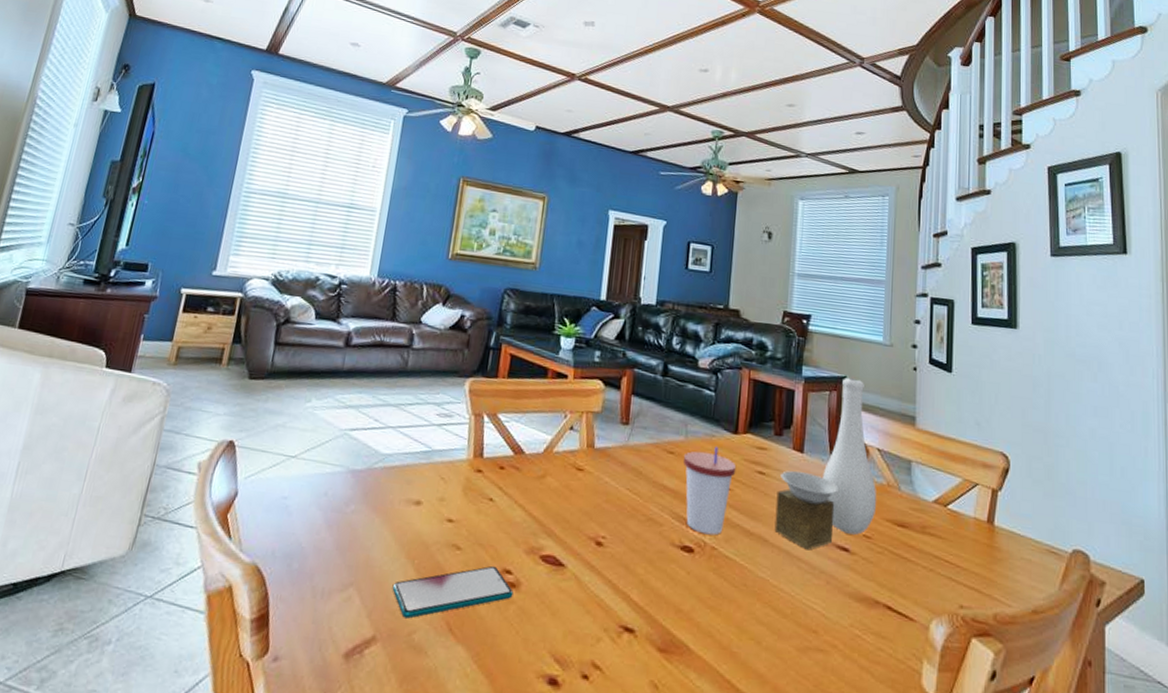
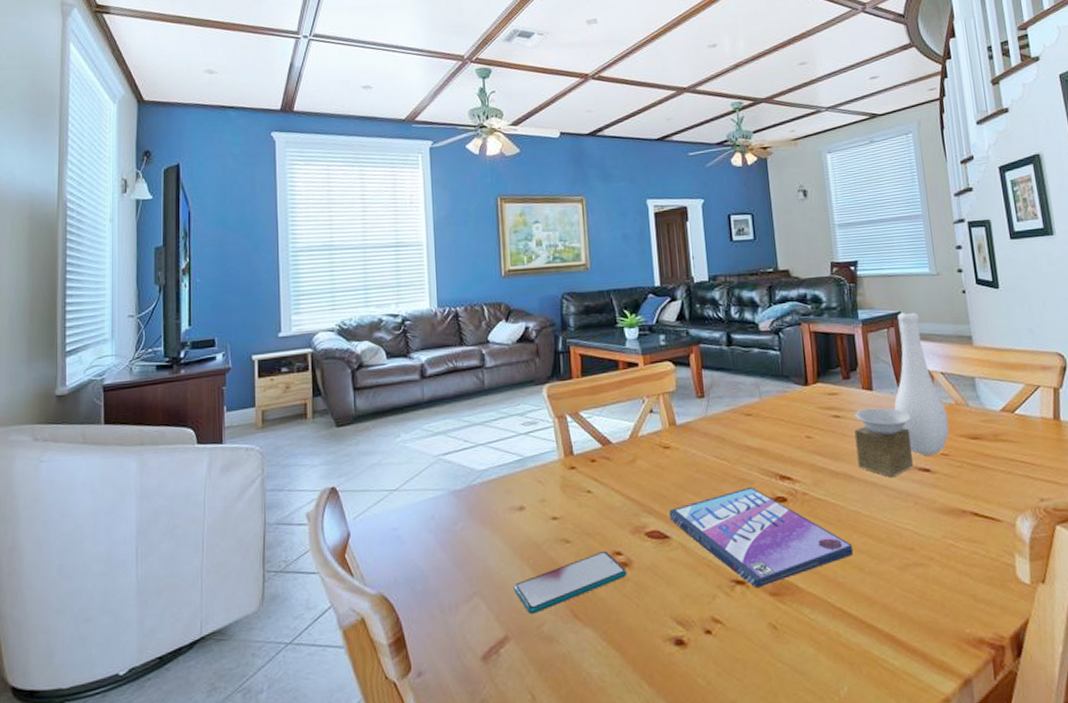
video game case: none [568,529,753,640] -> present [668,487,853,588]
cup: present [684,446,737,535] -> none [762,400,813,483]

